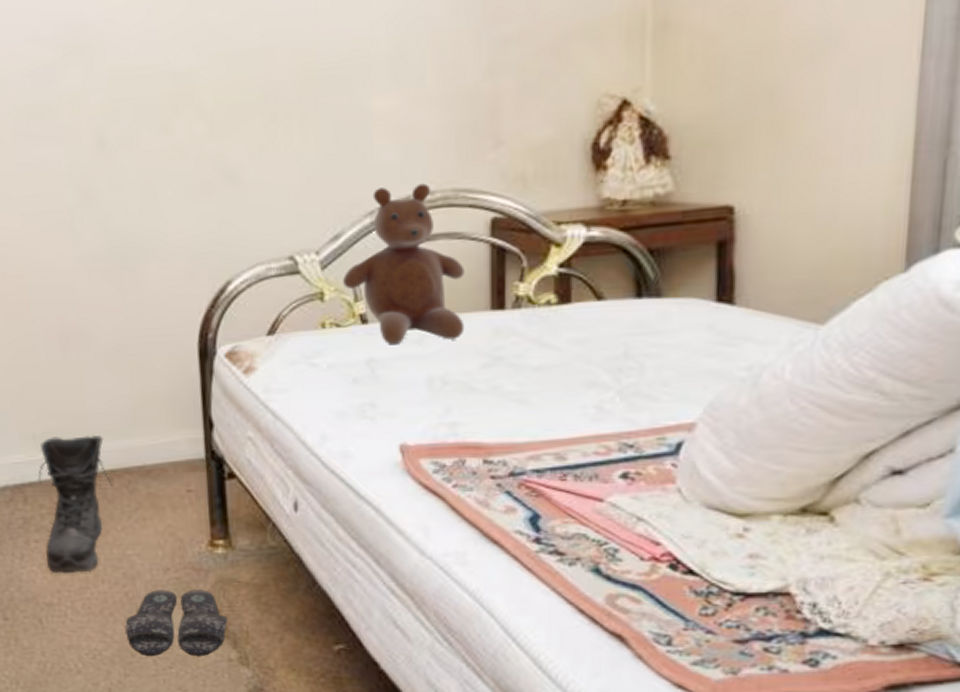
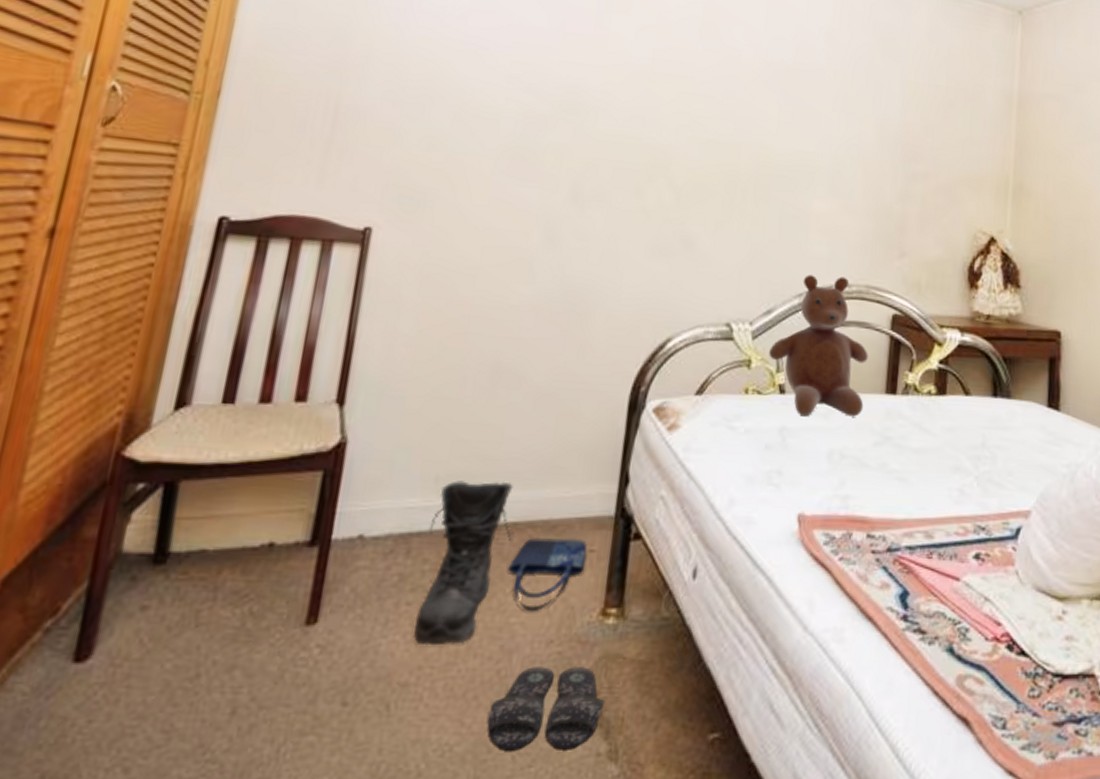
shopping bag: none [115,480,186,545] -> present [507,538,588,612]

